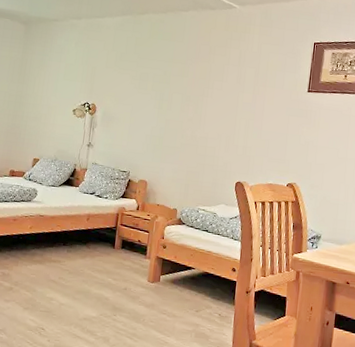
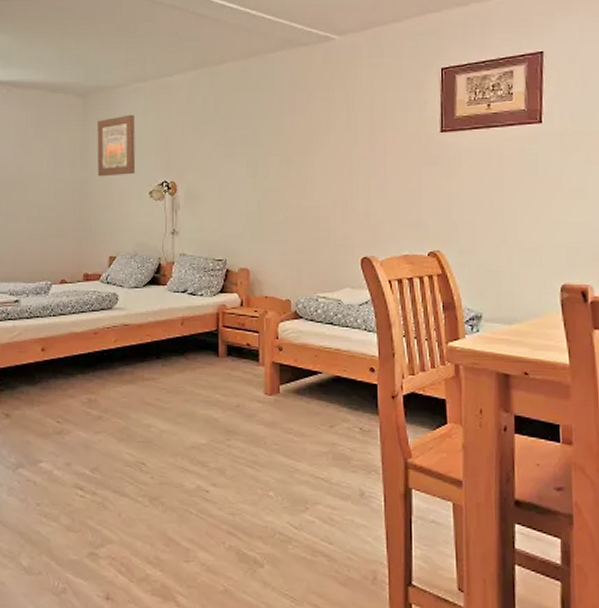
wall art: none [31,44,68,94] -> present [97,114,136,177]

